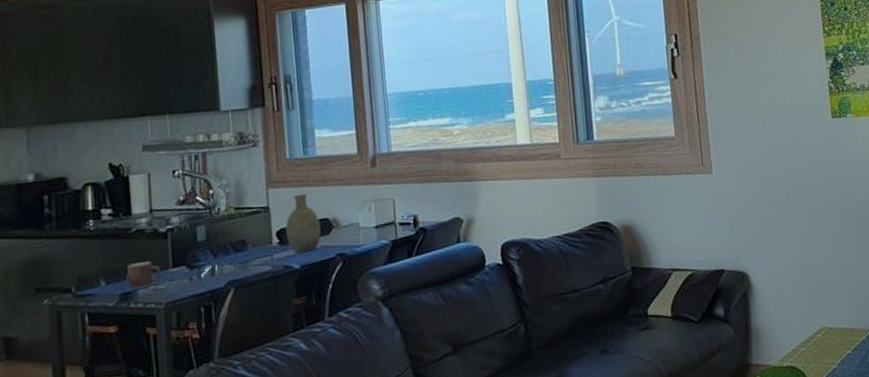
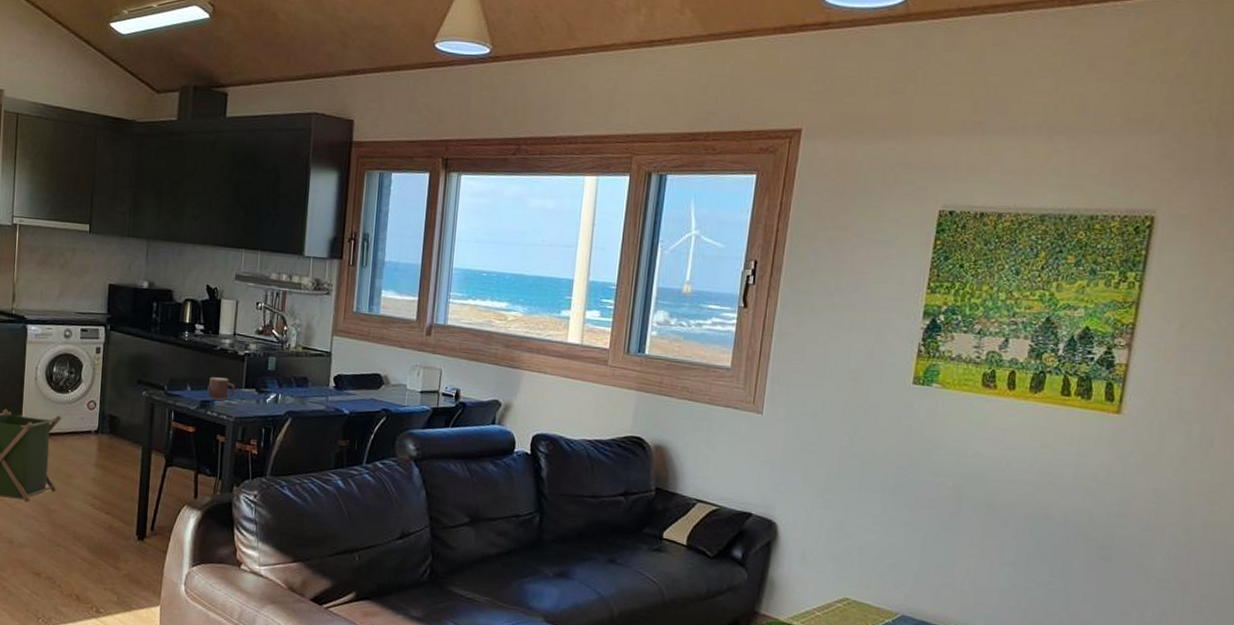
decorative vase: present [285,193,321,253] -> none [342,346,373,401]

